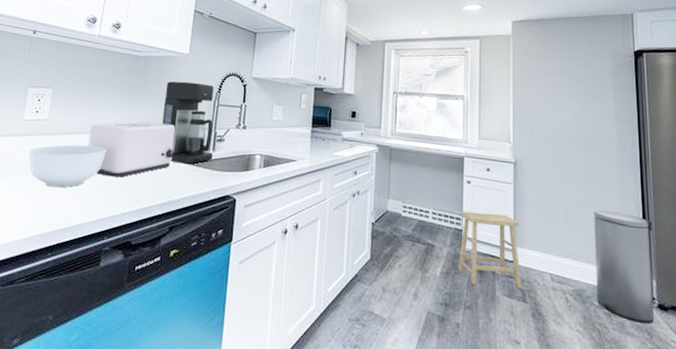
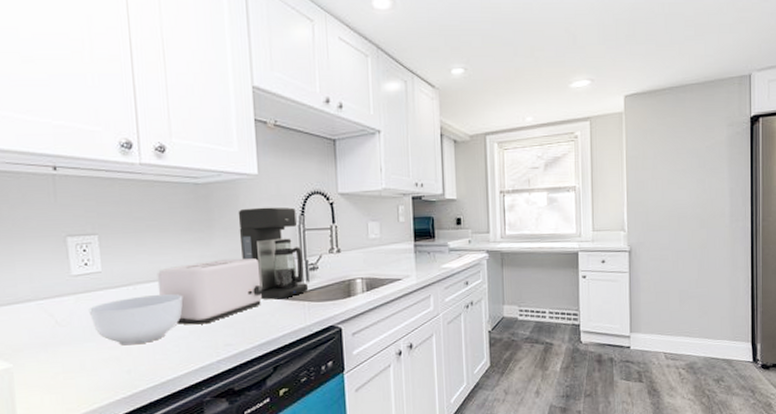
stool: present [457,211,522,289] -> none [576,303,639,374]
pedal bin: present [593,209,655,324] -> none [704,285,759,383]

